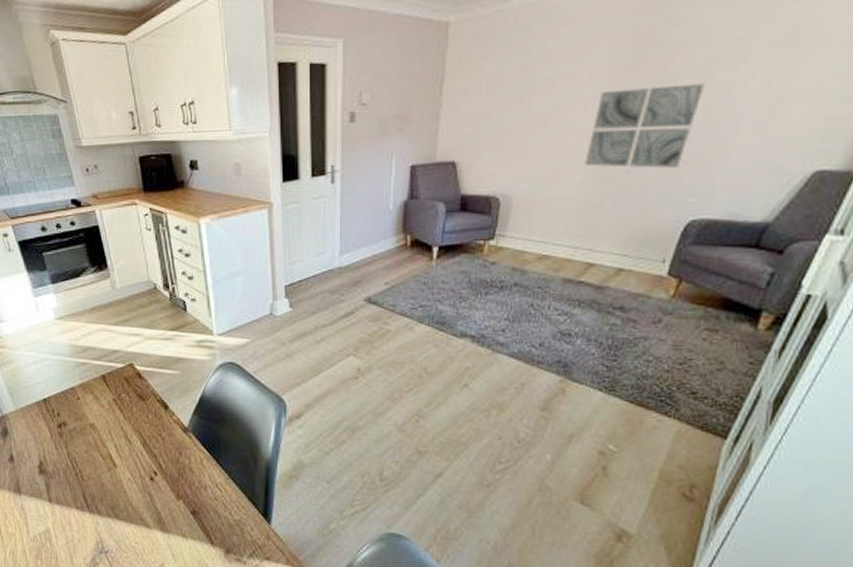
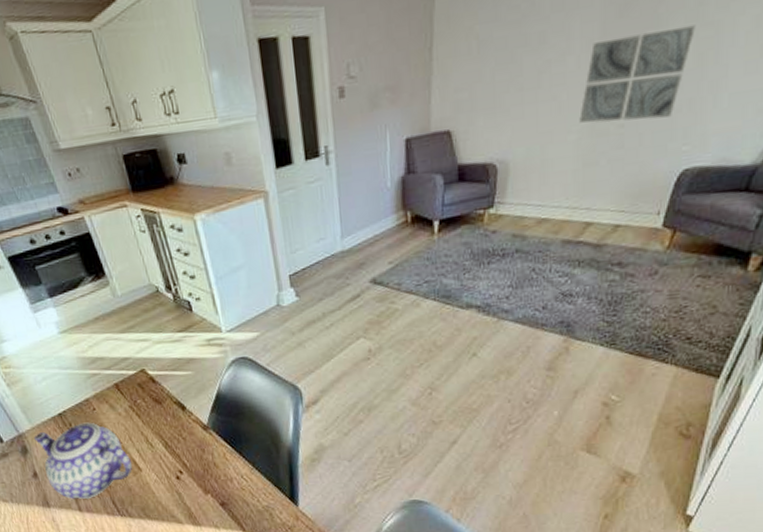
teapot: none [16,411,107,490] -> present [34,422,132,499]

